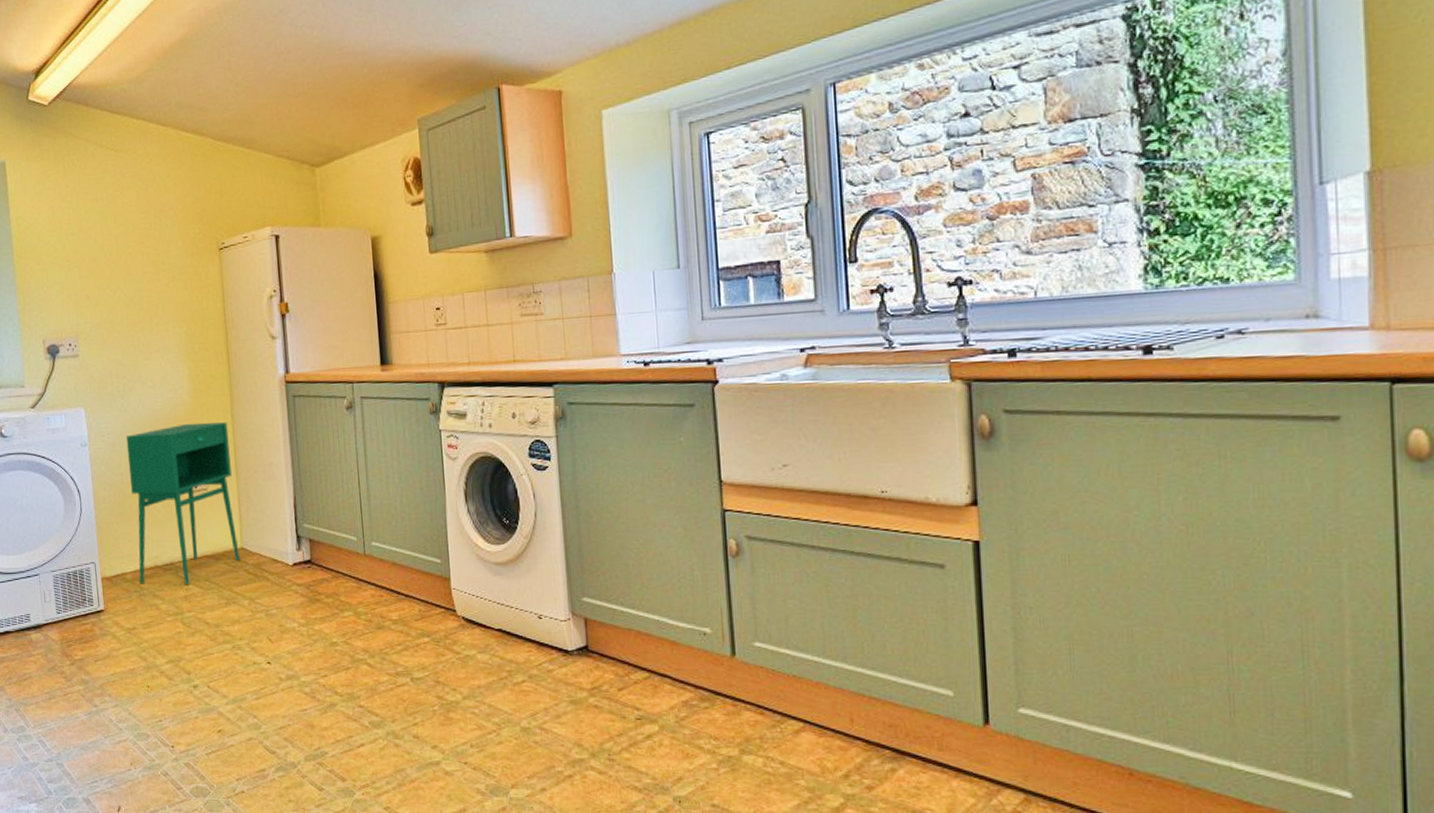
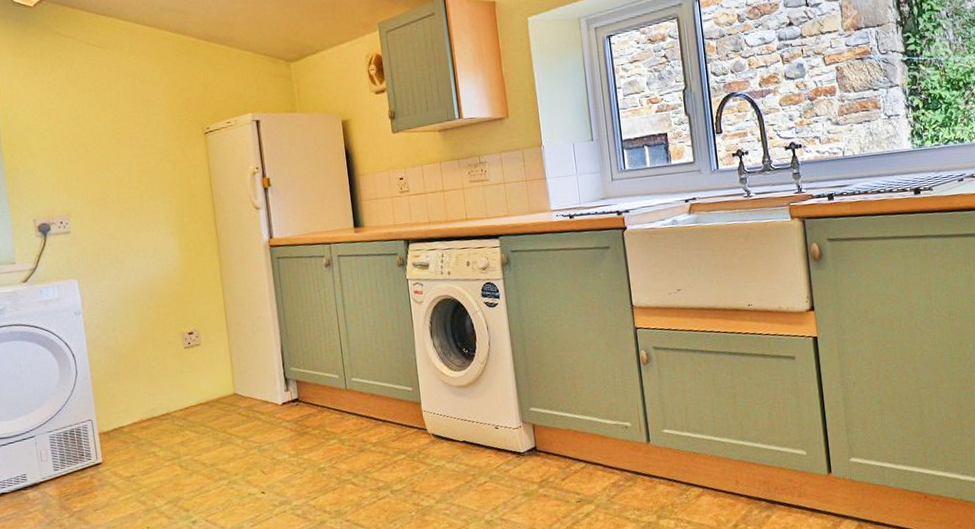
storage cabinet: present [126,422,240,585] -> none [119,284,233,435]

